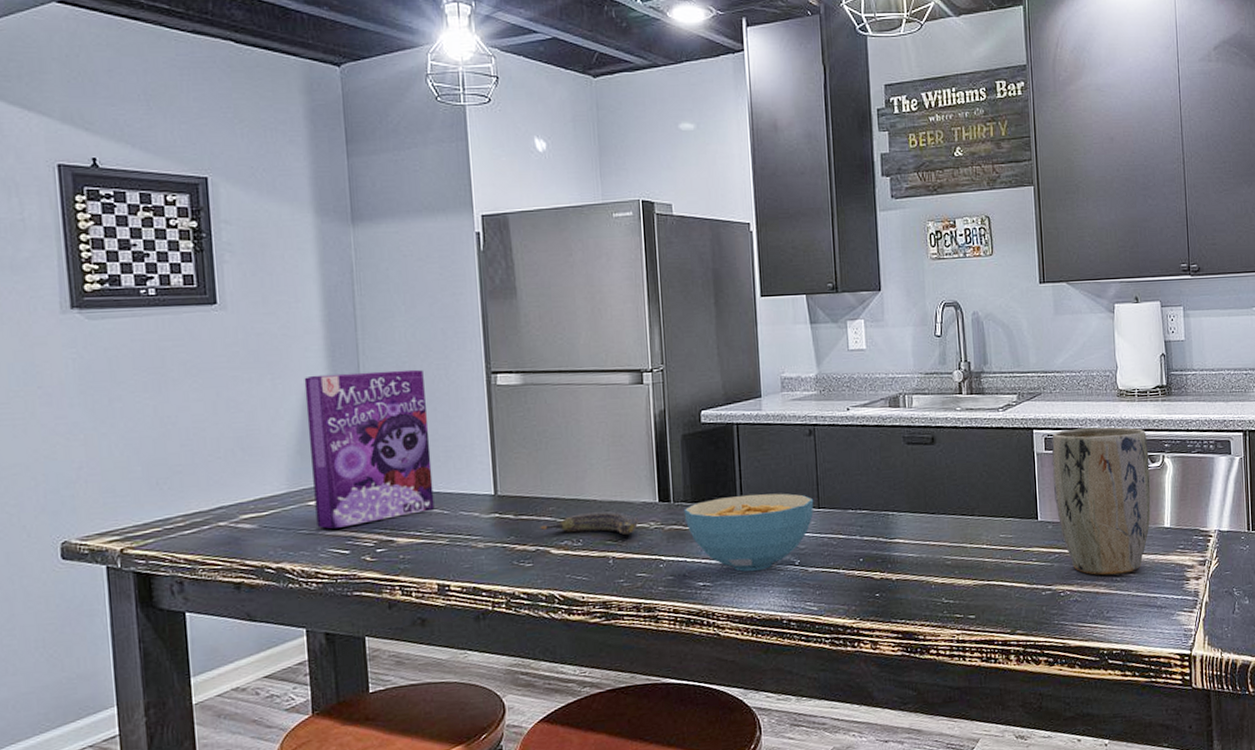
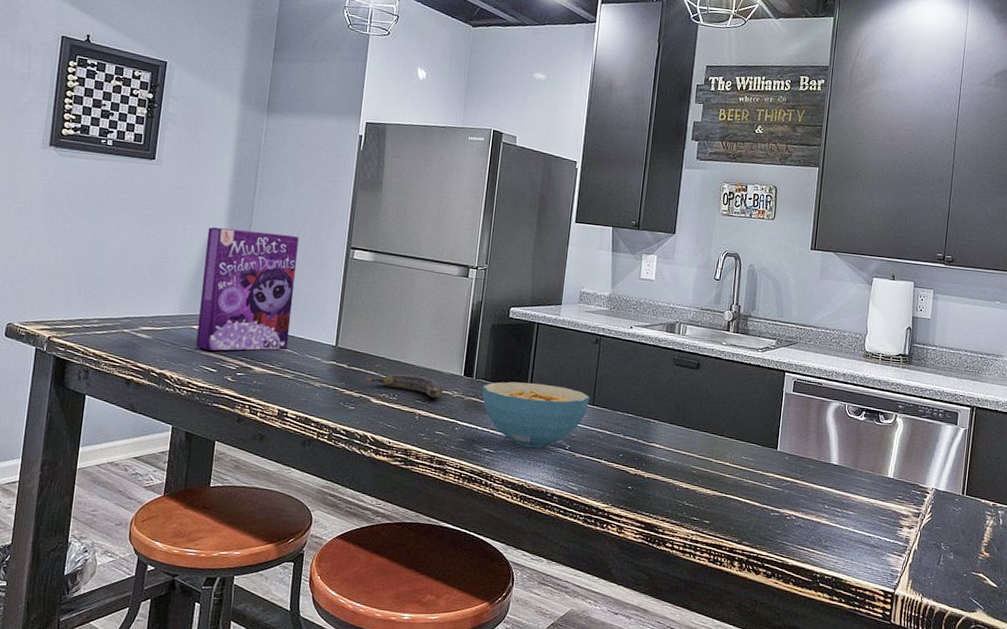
plant pot: present [1051,427,1151,575] -> none [794,377,884,511]

